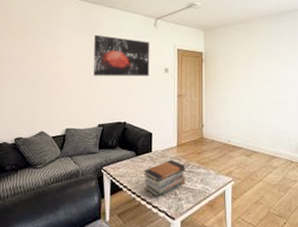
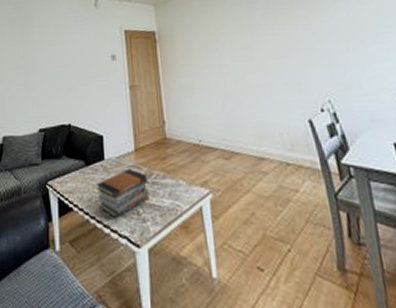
wall art: present [93,34,150,76] -> none [28,23,94,72]

